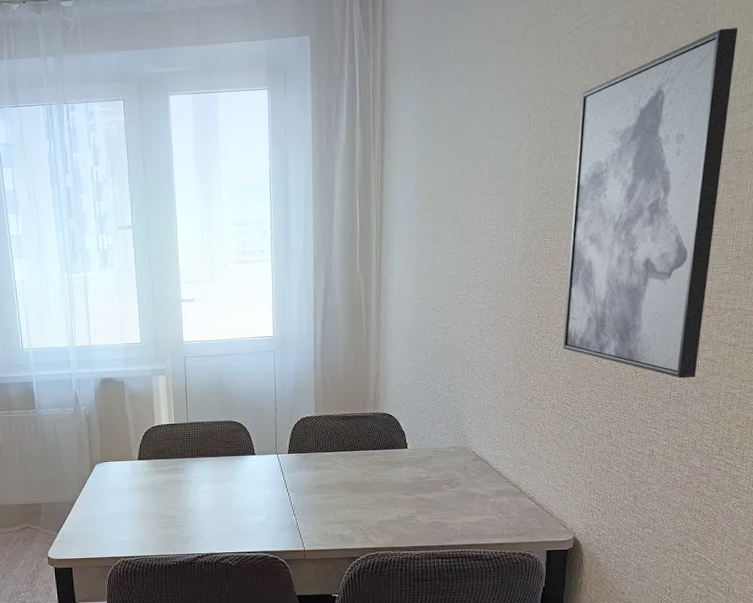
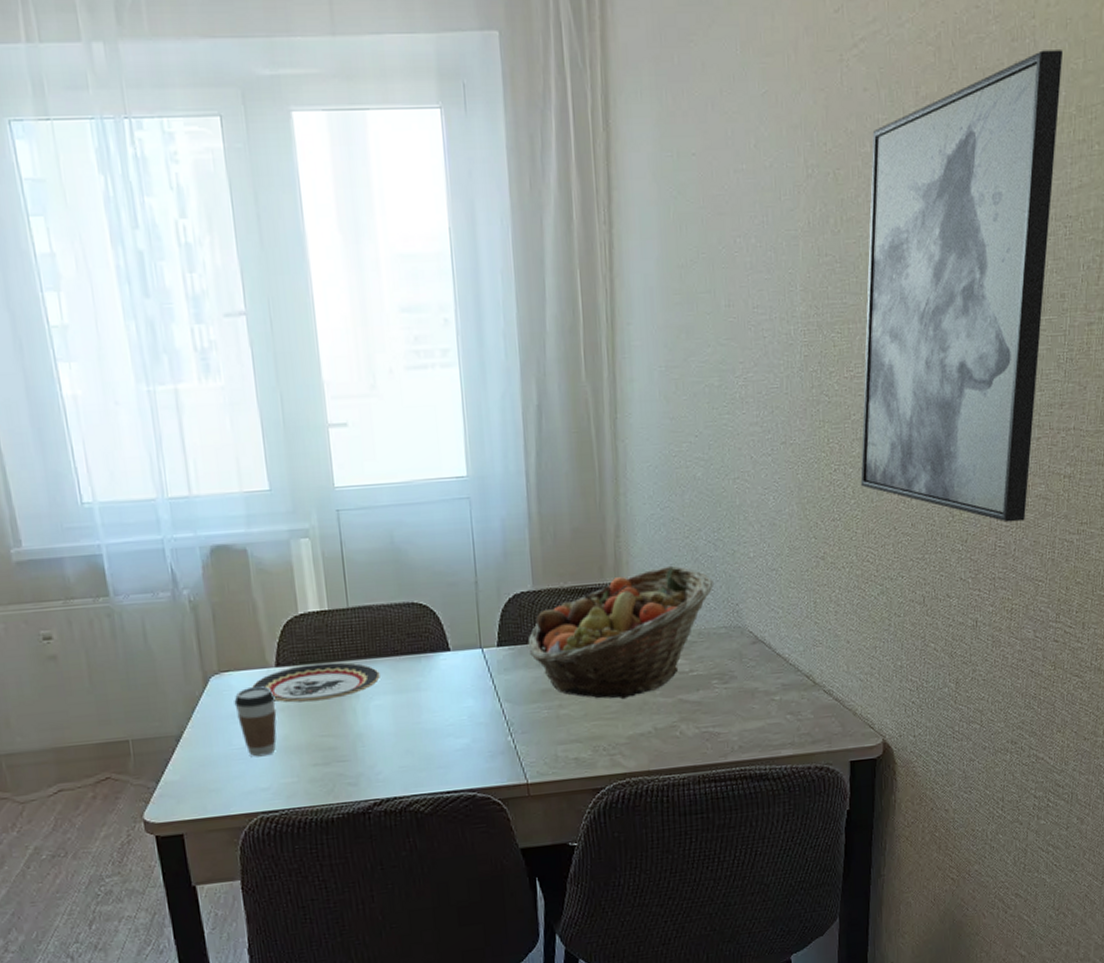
coffee cup: none [110,472,137,520] -> present [234,686,277,757]
plate: none [122,459,207,485] -> present [252,662,380,703]
fruit basket: none [309,402,447,495] -> present [528,565,714,700]

